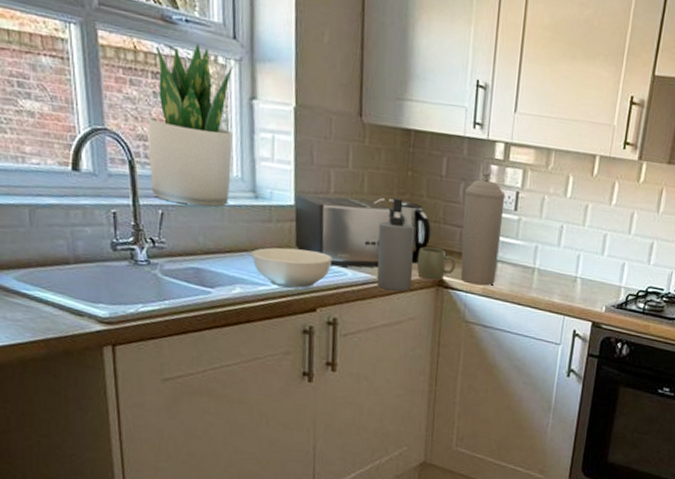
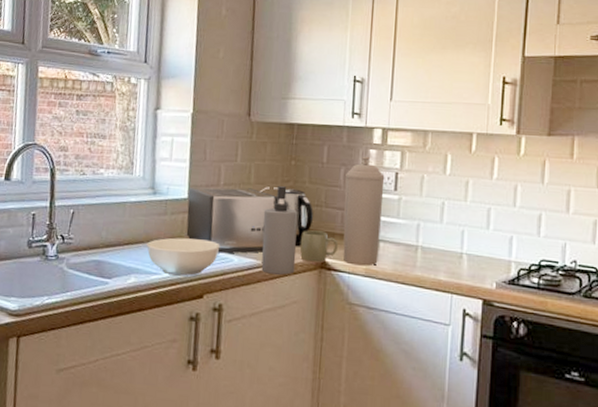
planter: present [148,44,235,208] -> none [66,69,144,205]

